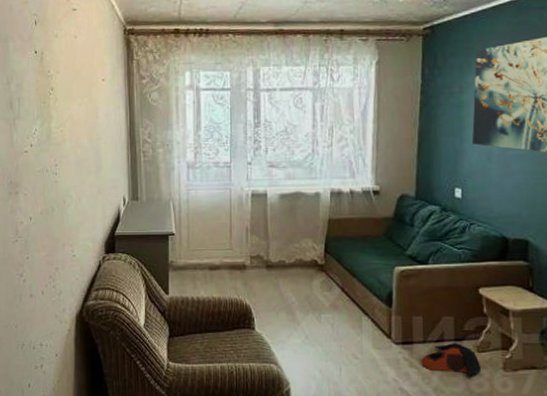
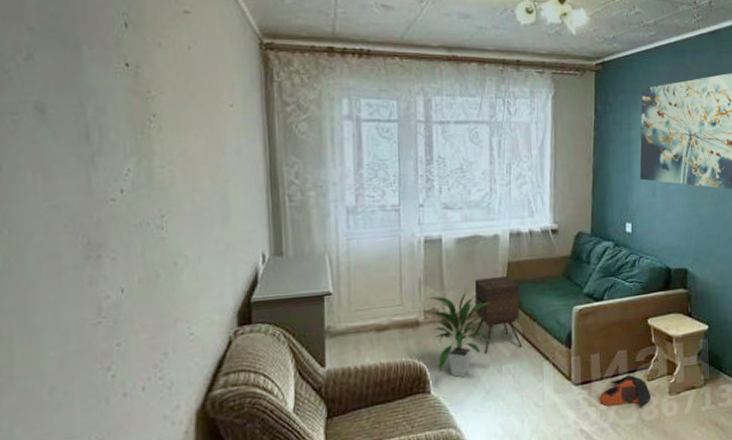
indoor plant: none [254,243,312,320] -> present [428,291,492,378]
side table: none [294,231,342,301] -> present [473,275,523,354]

